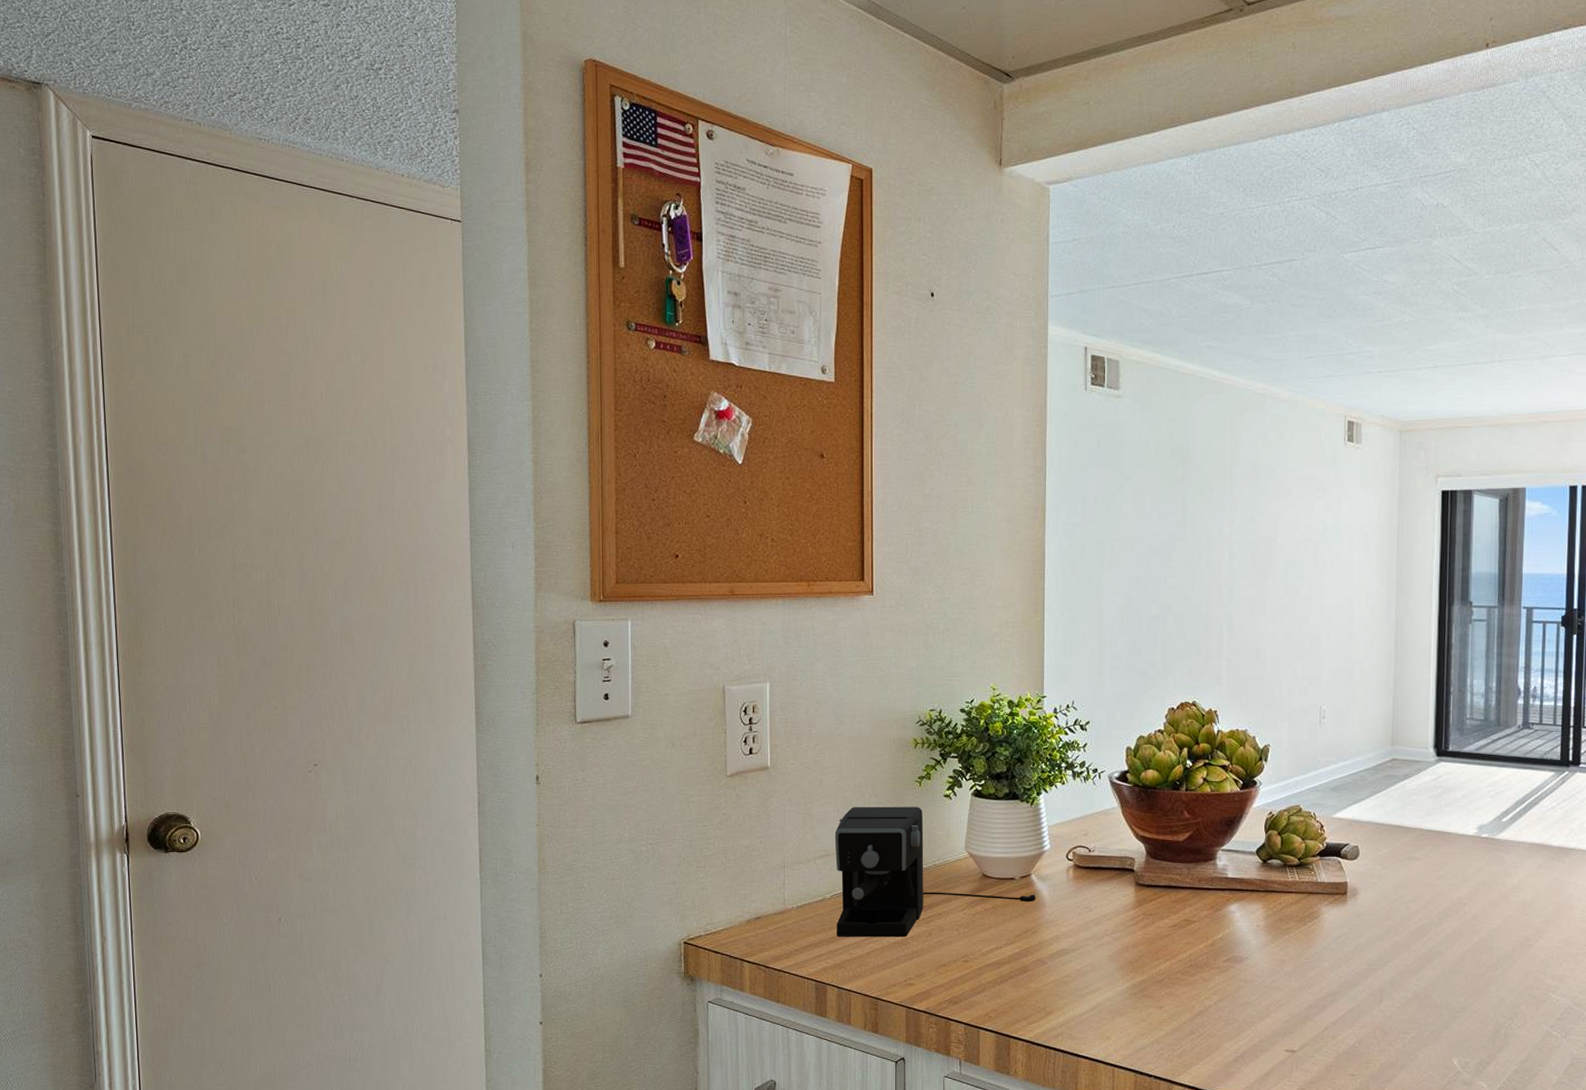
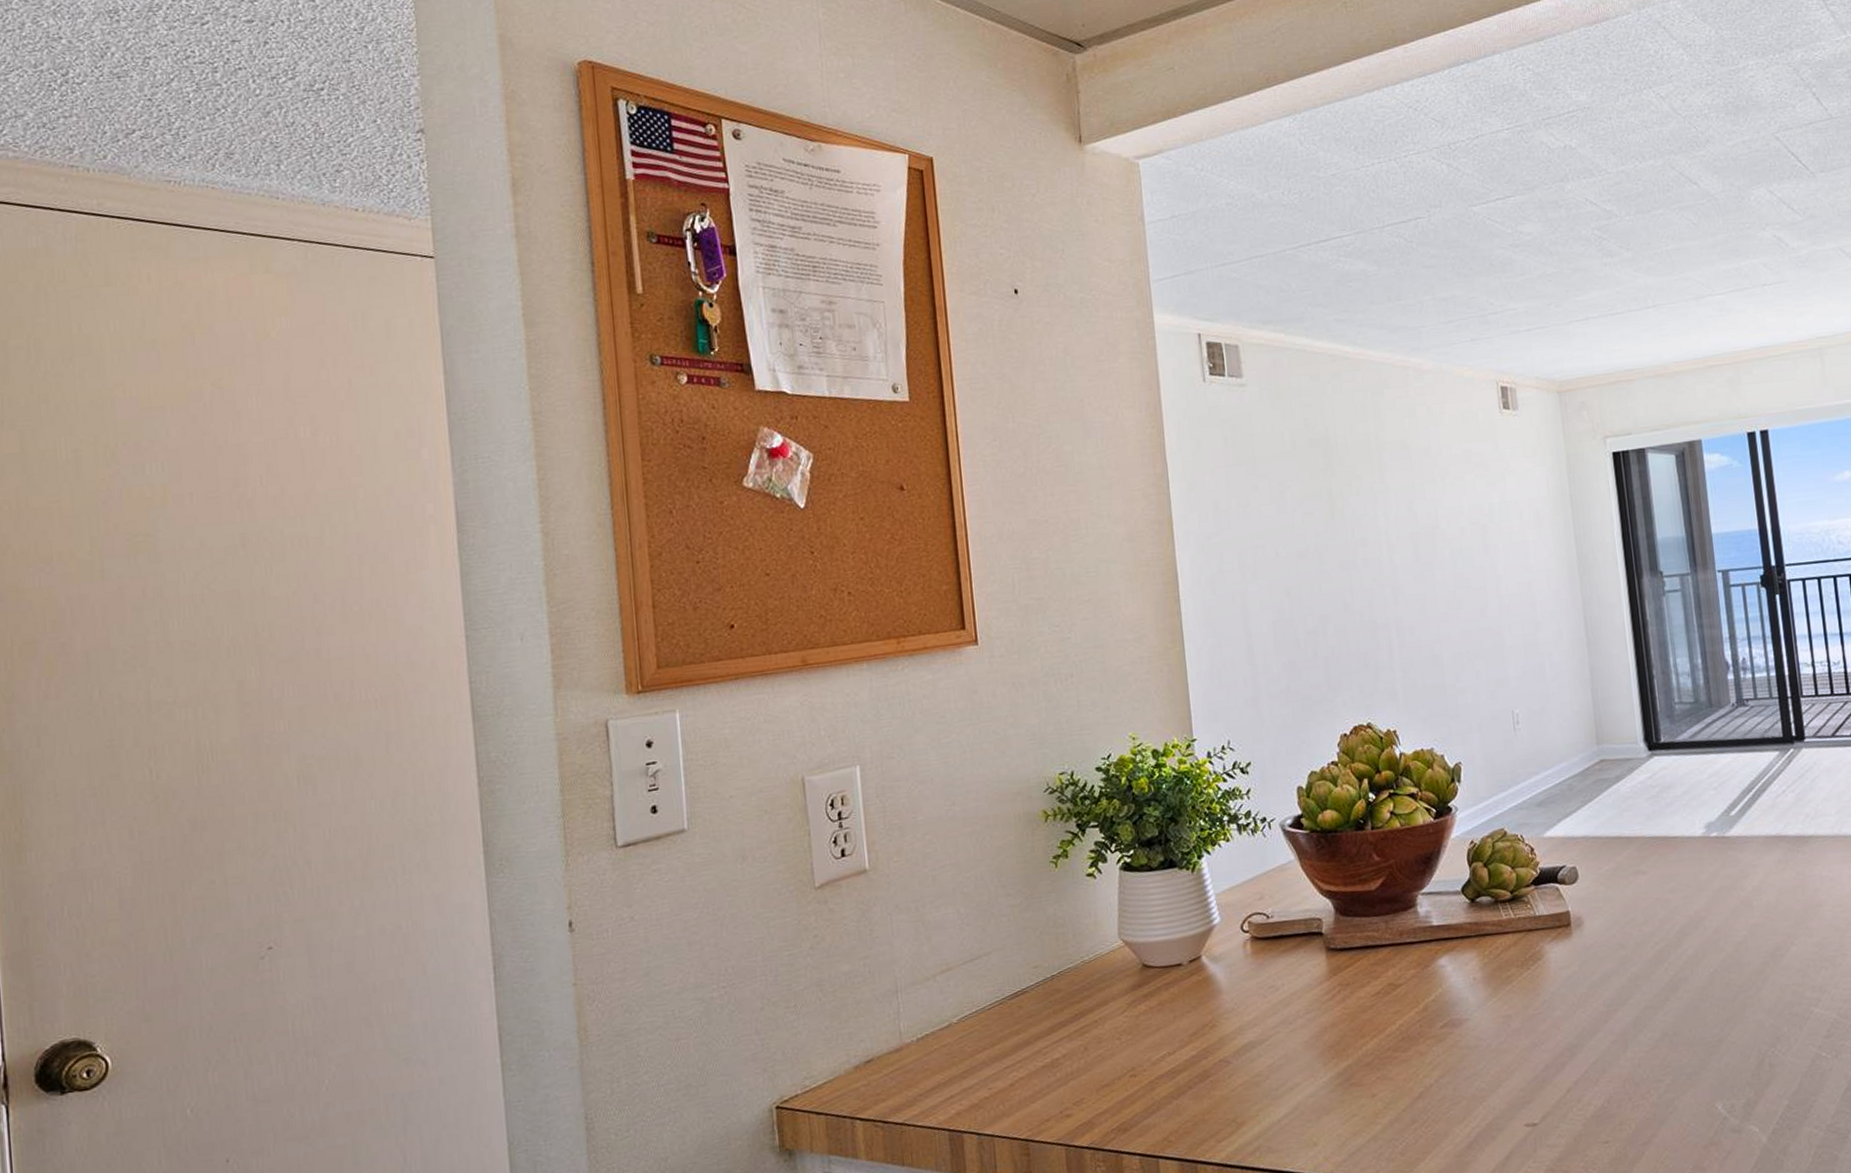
coffee maker: present [835,806,1036,938] -> none [957,893,1211,1070]

